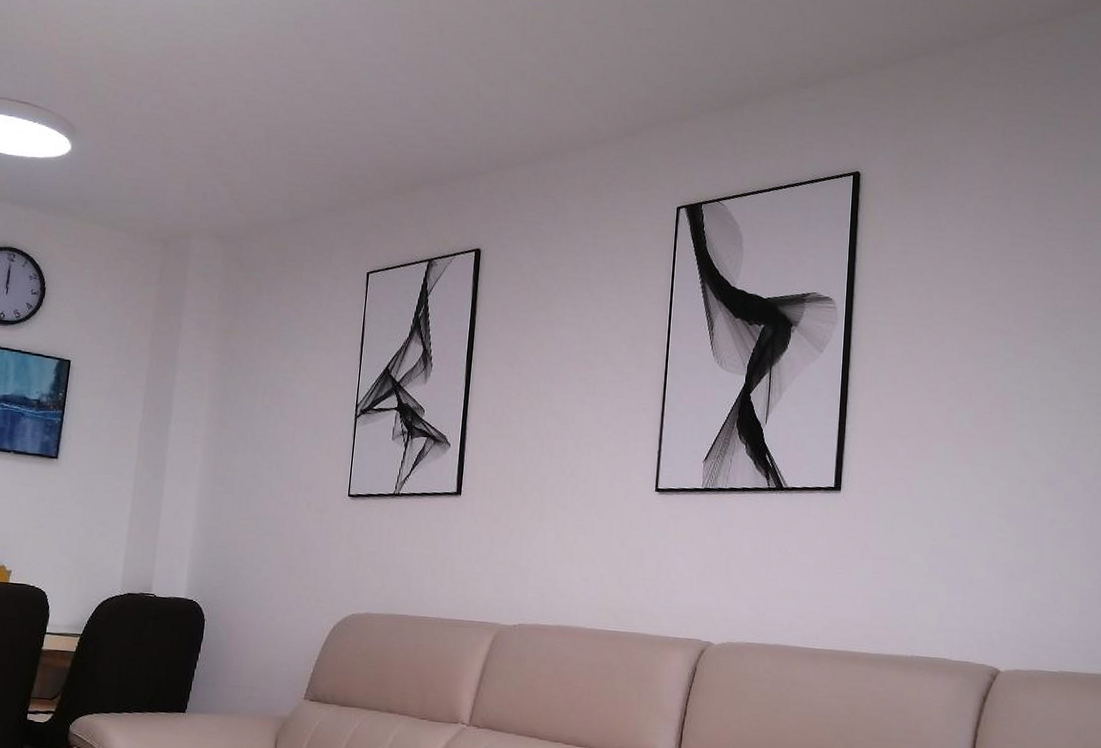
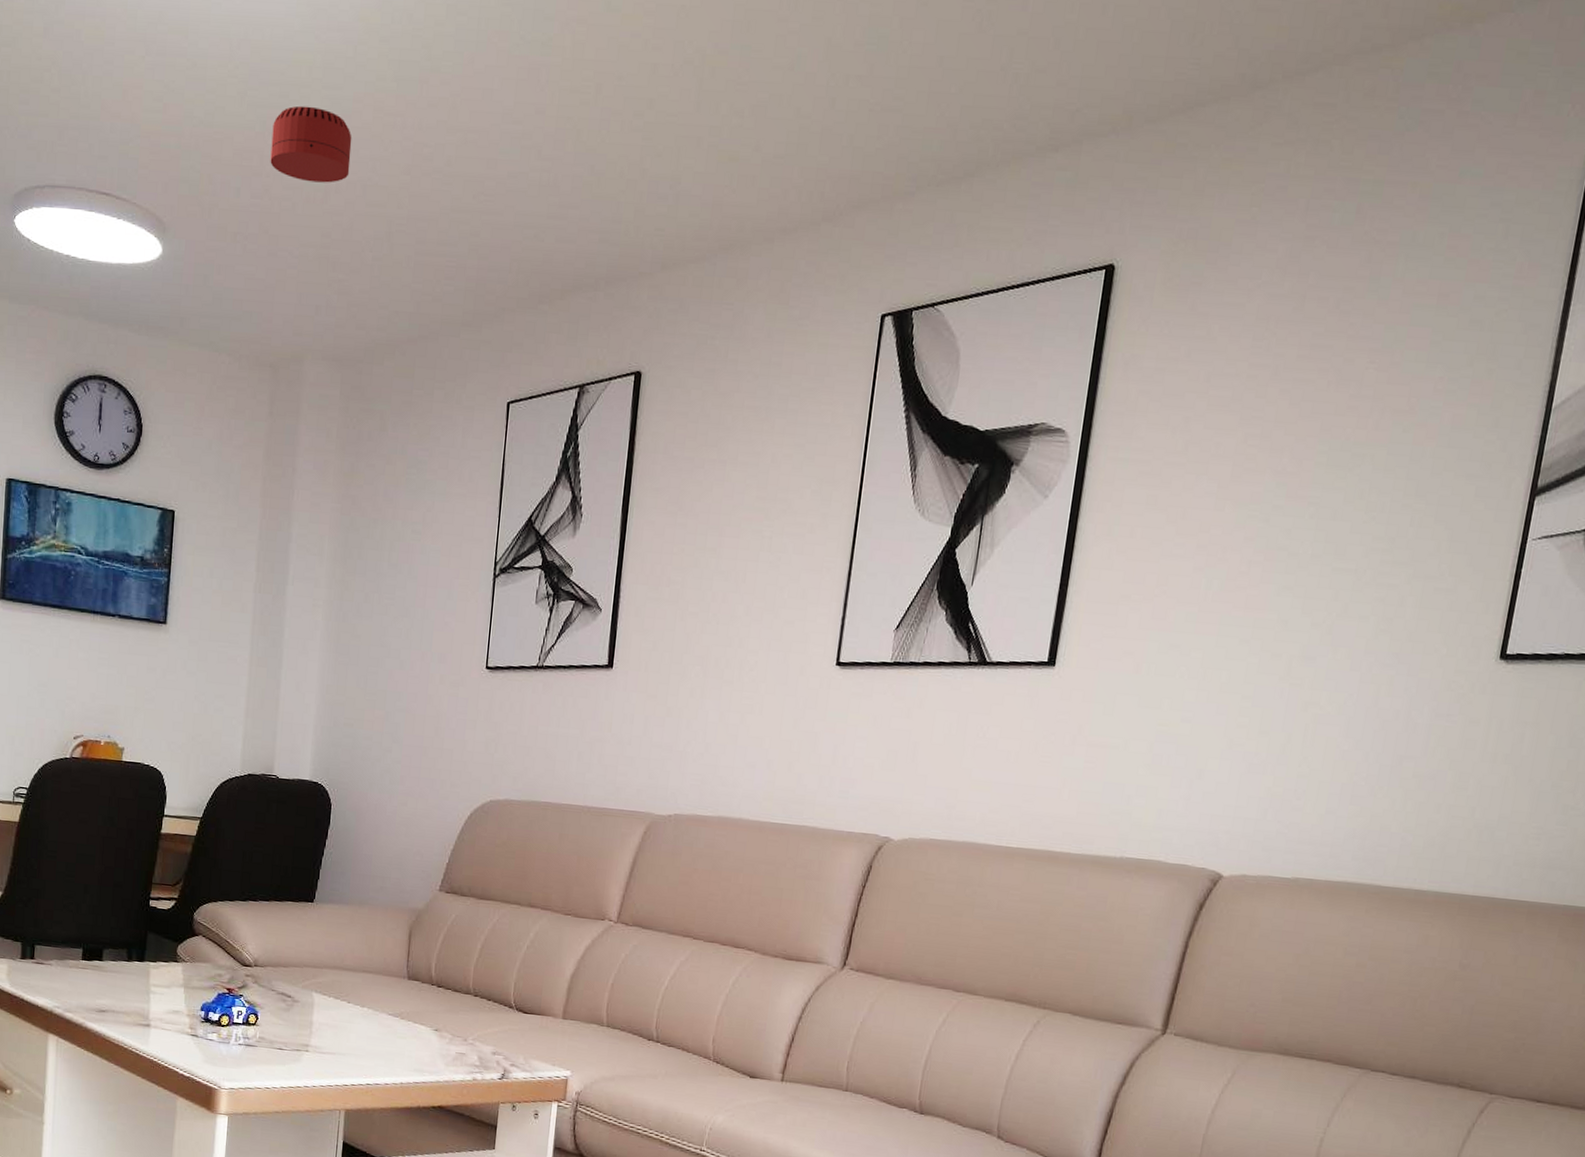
smoke detector: none [167,39,238,99] -> present [270,105,352,183]

